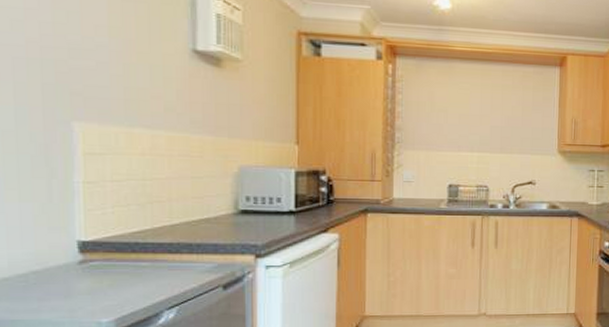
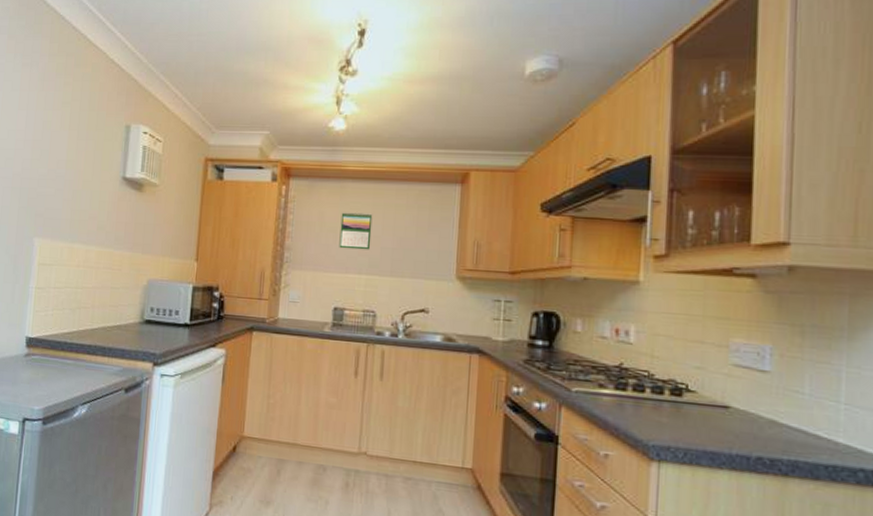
calendar: none [450,92,482,129] -> present [339,212,373,250]

